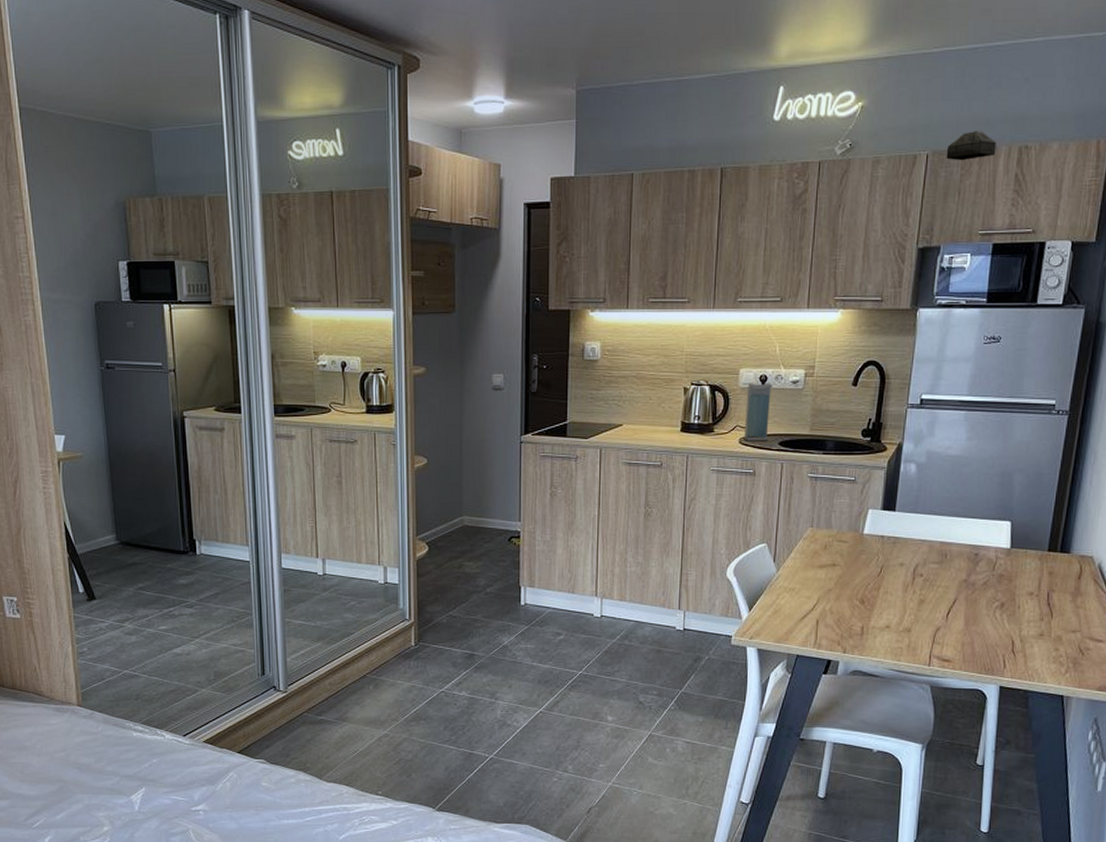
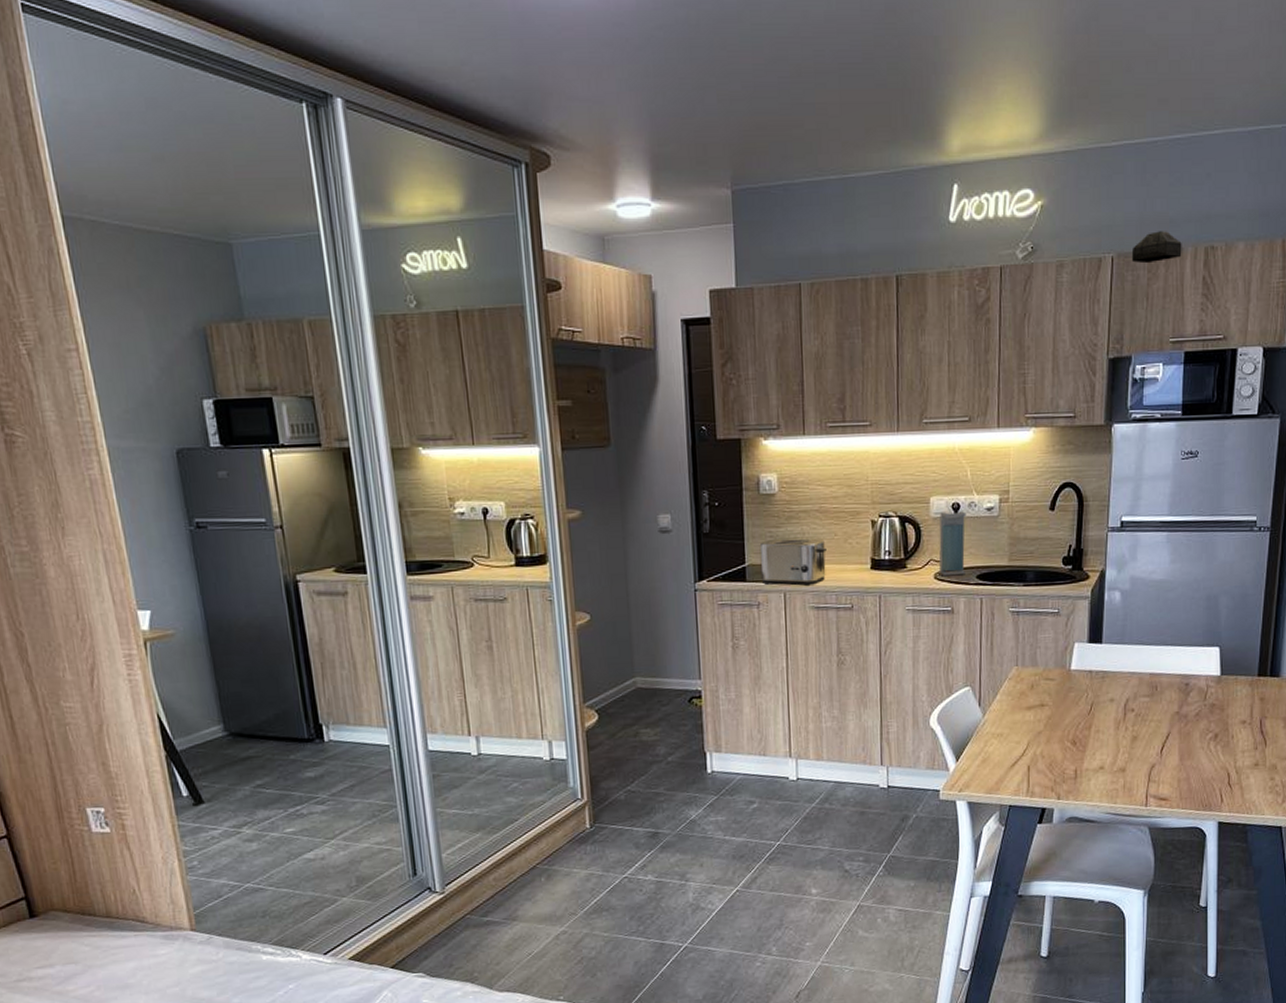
toaster: none [580,400,641,444] -> present [759,538,826,587]

